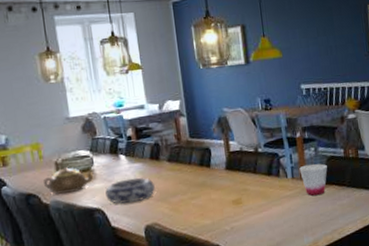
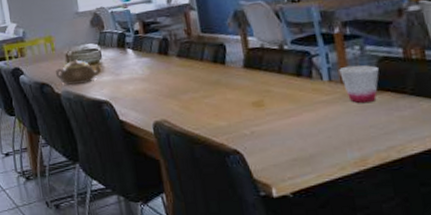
decorative bowl: present [105,177,156,204] -> none [113,72,165,98]

